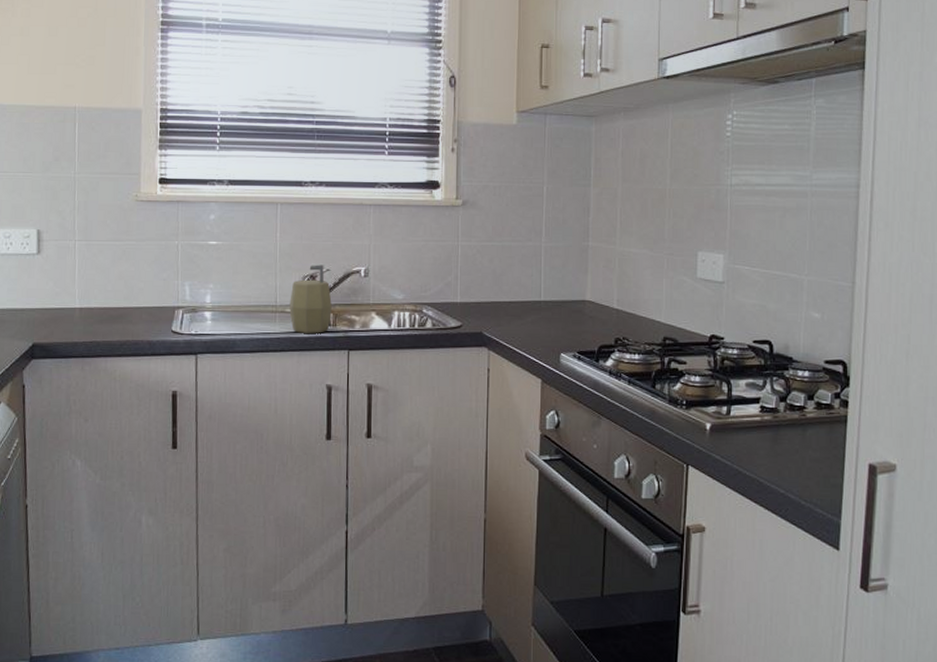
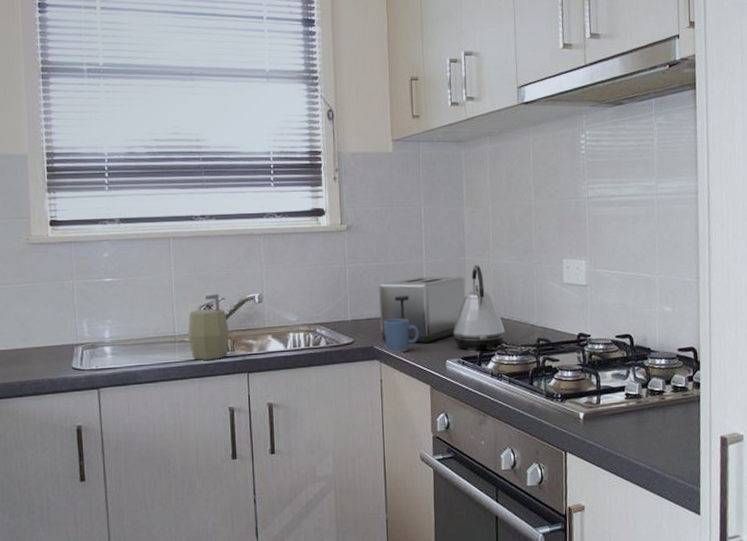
toaster: none [491,260,587,333] -> present [379,276,466,343]
mug: none [494,304,532,341] -> present [383,318,419,353]
kettle: none [569,251,628,345] -> present [452,264,505,351]

